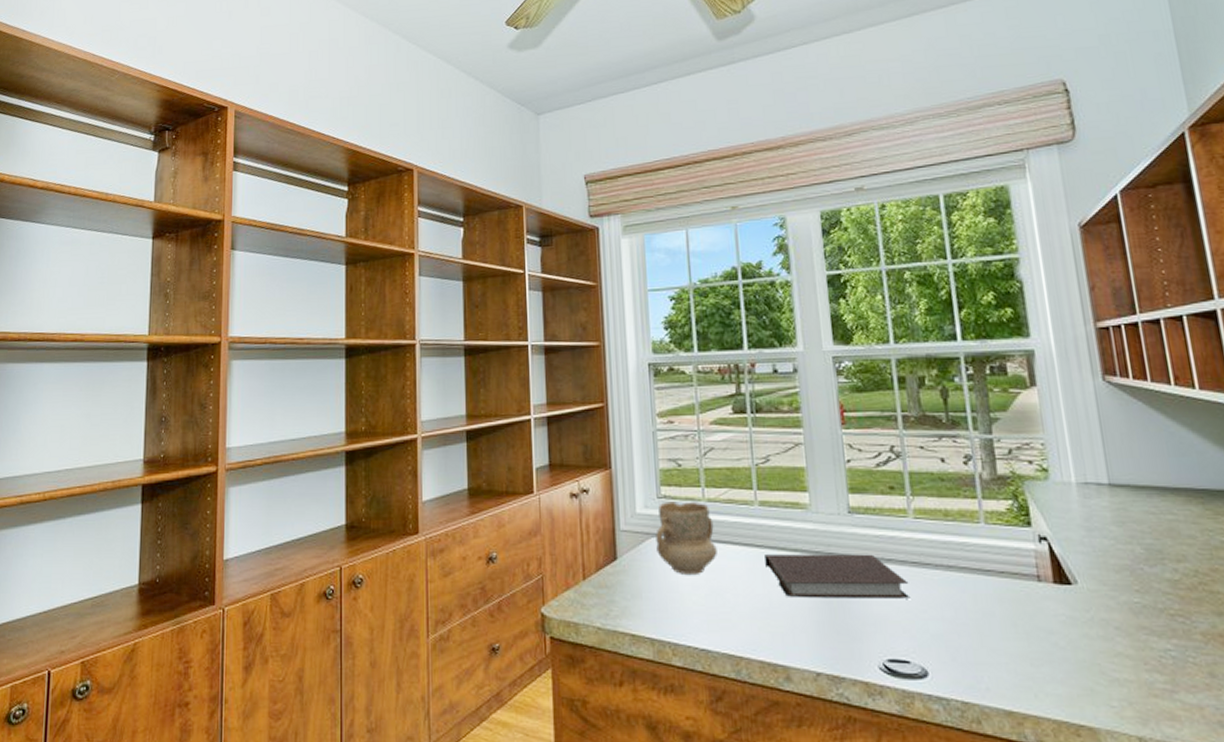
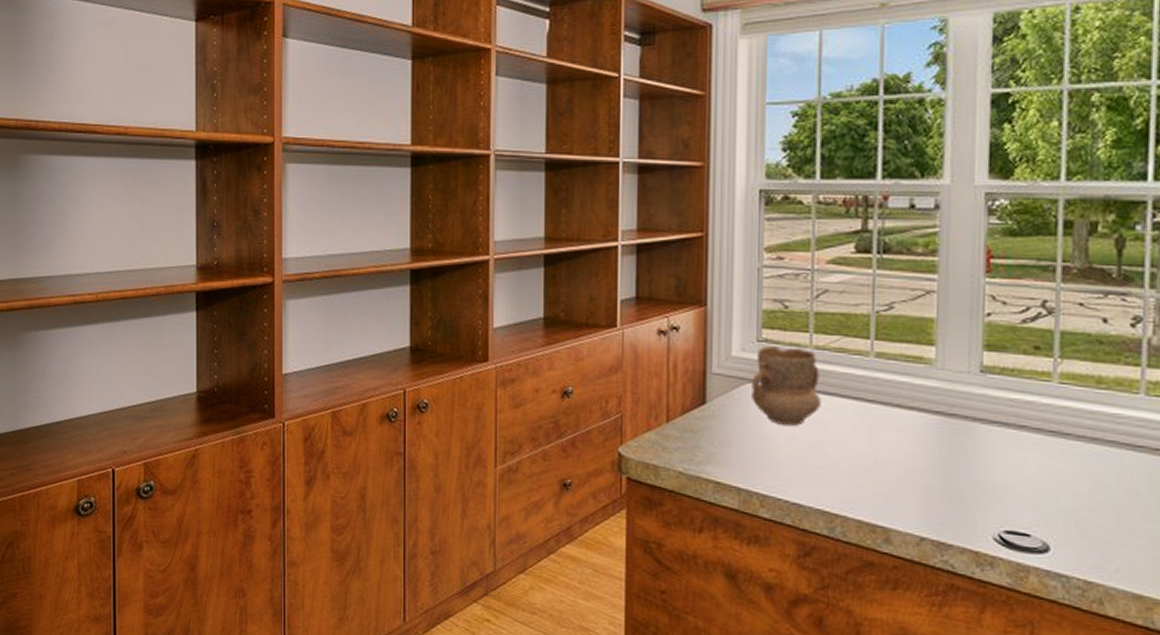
notebook: present [765,554,911,599] -> none [875,410,1042,469]

